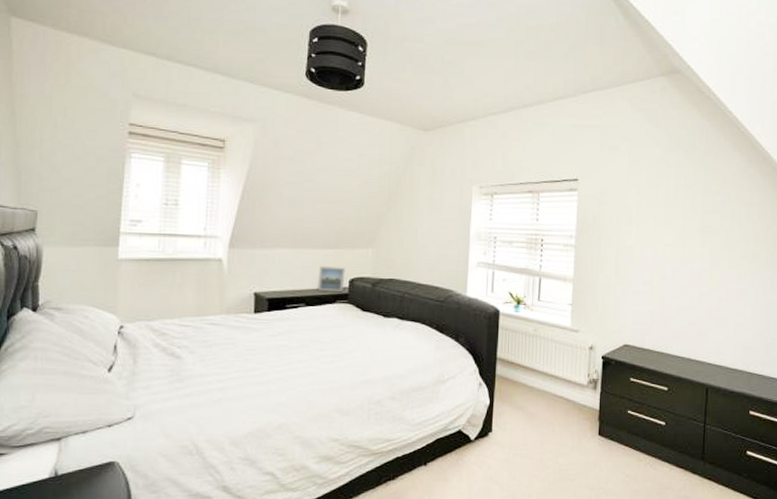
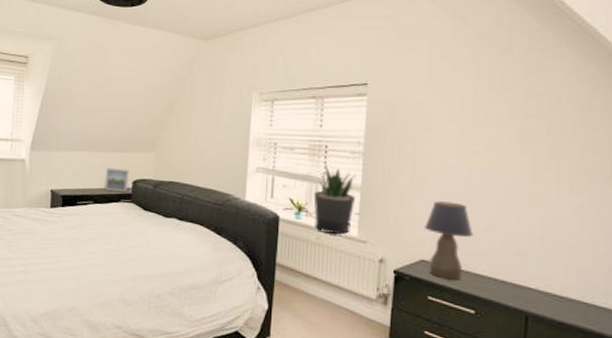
planter: none [531,258,568,325] -> present [314,165,355,234]
table lamp: none [626,289,666,361] -> present [423,201,474,280]

